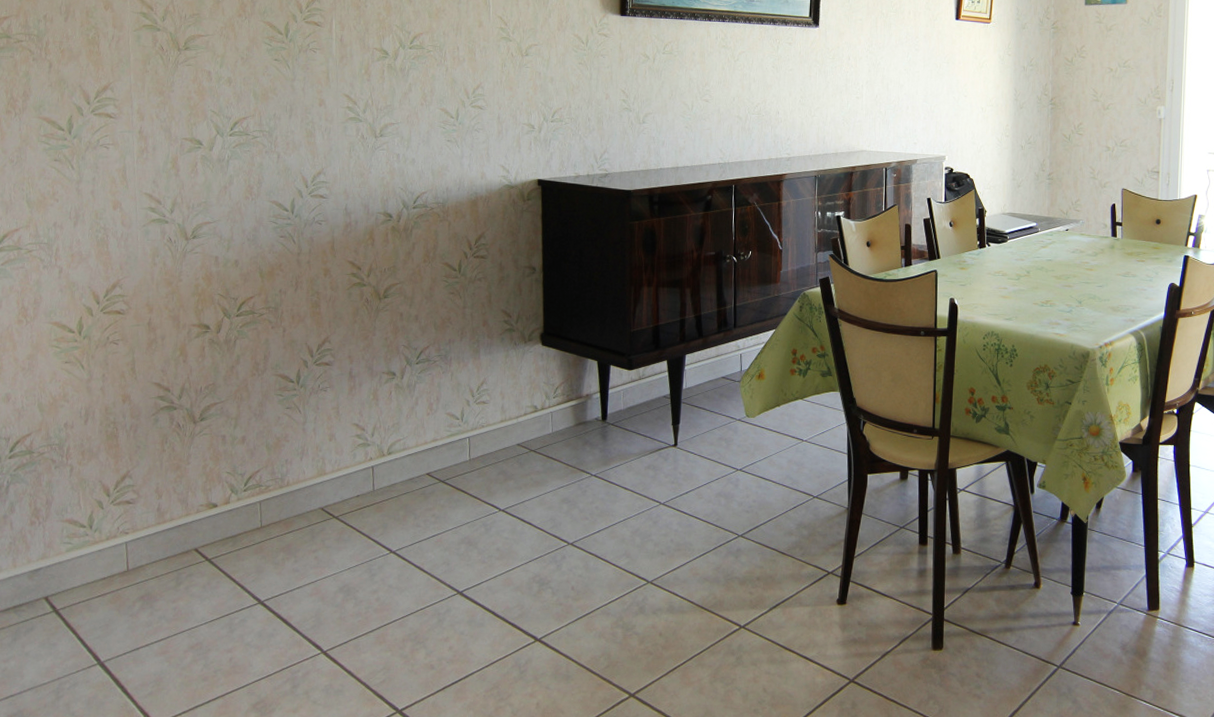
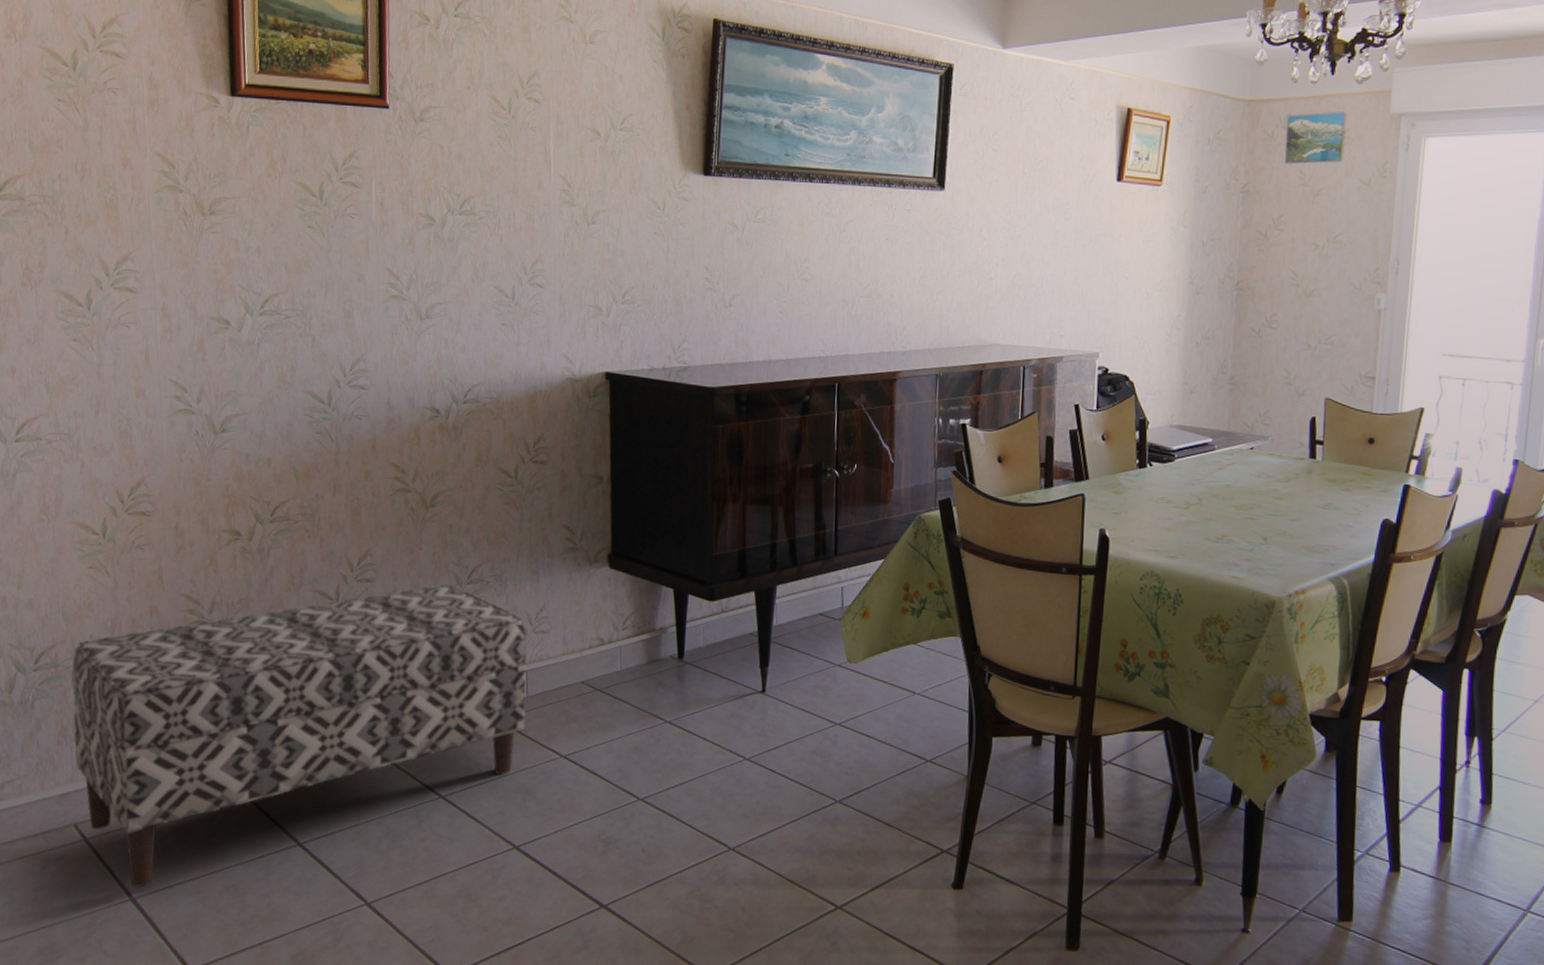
bench: none [45,365,470,652] -> present [71,584,527,888]

